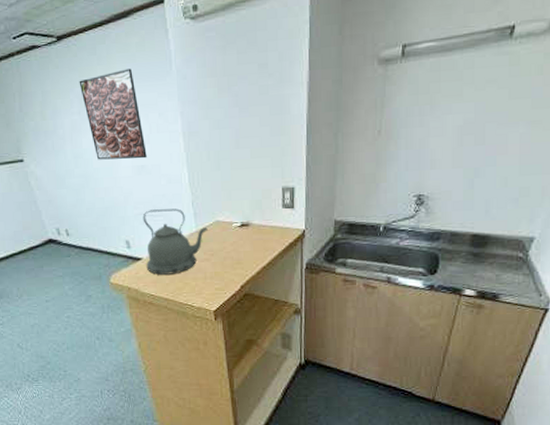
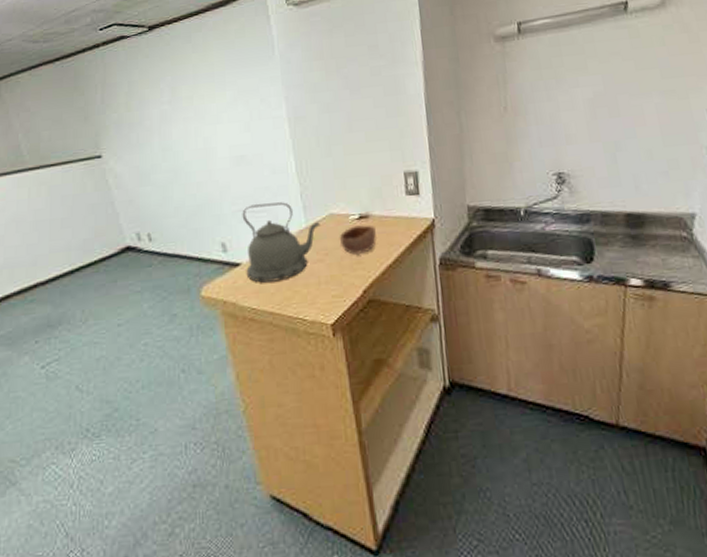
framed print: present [79,68,147,160] -> none [171,55,247,152]
bowl: none [223,231,256,256] -> present [339,224,378,255]

